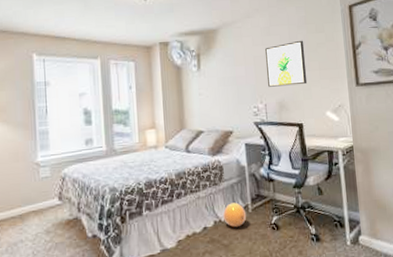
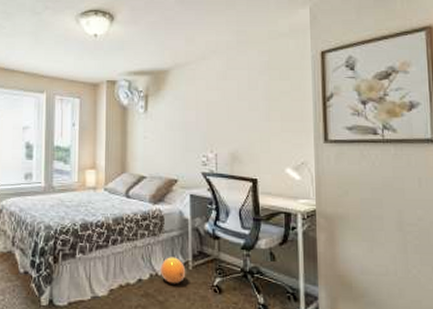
wall art: present [265,40,308,87] -> none [219,87,266,136]

